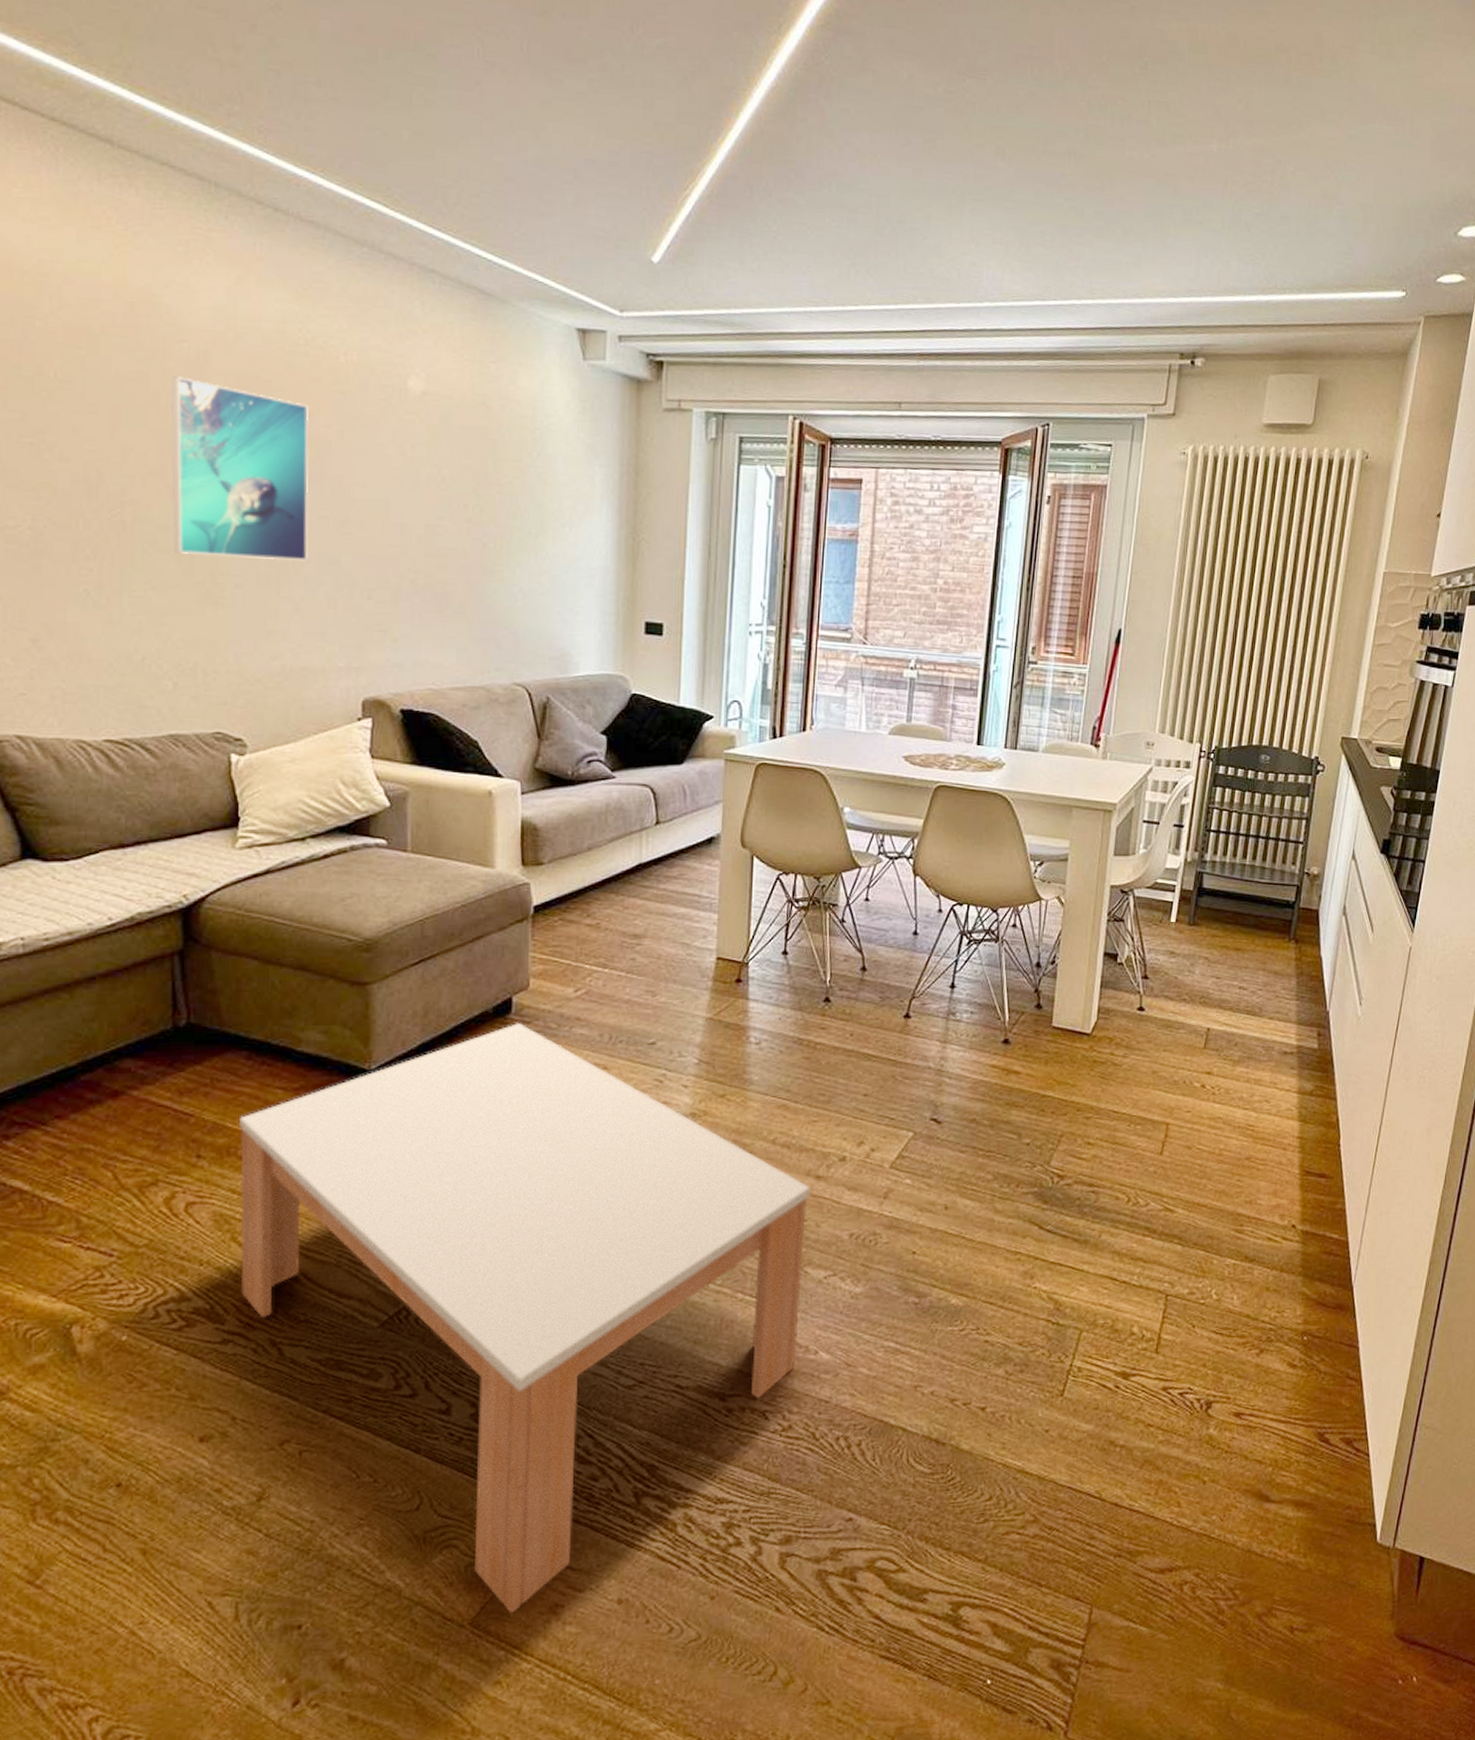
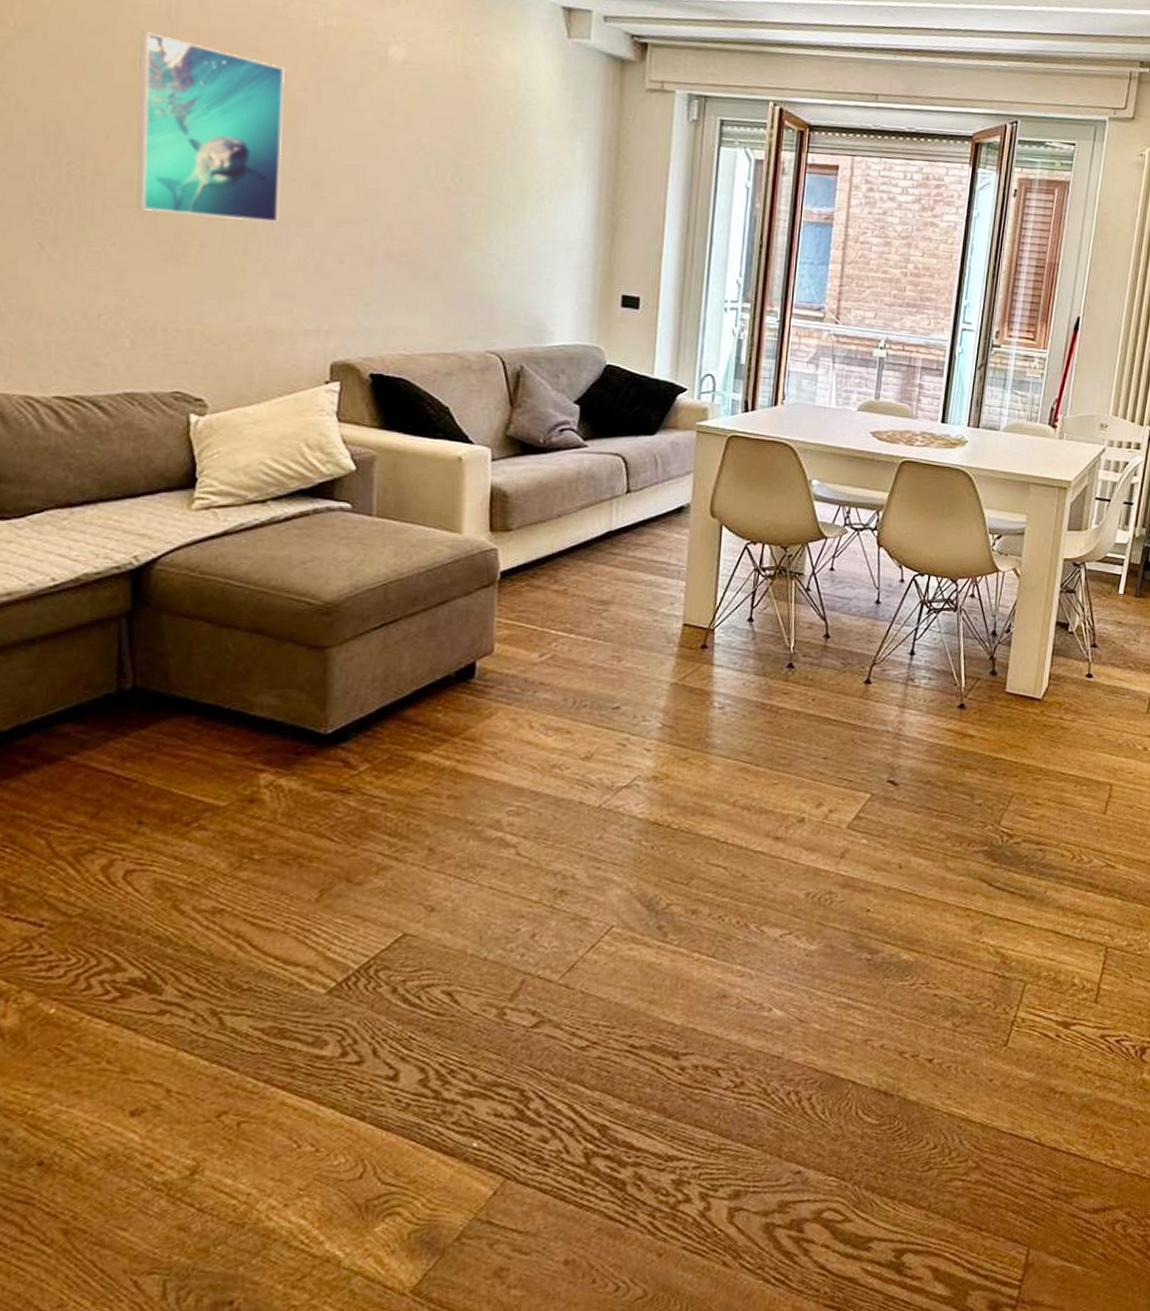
coffee table: present [238,1022,811,1615] -> none [180,686,769,1280]

